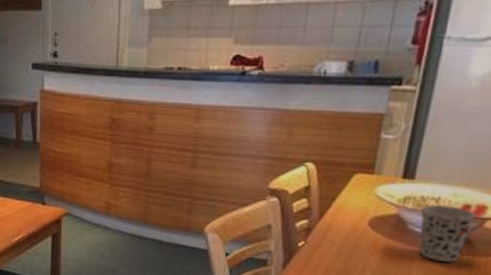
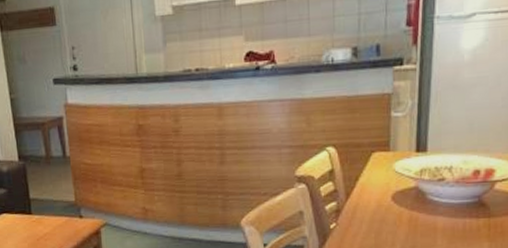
cup: present [419,204,476,262] -> none [436,173,485,226]

